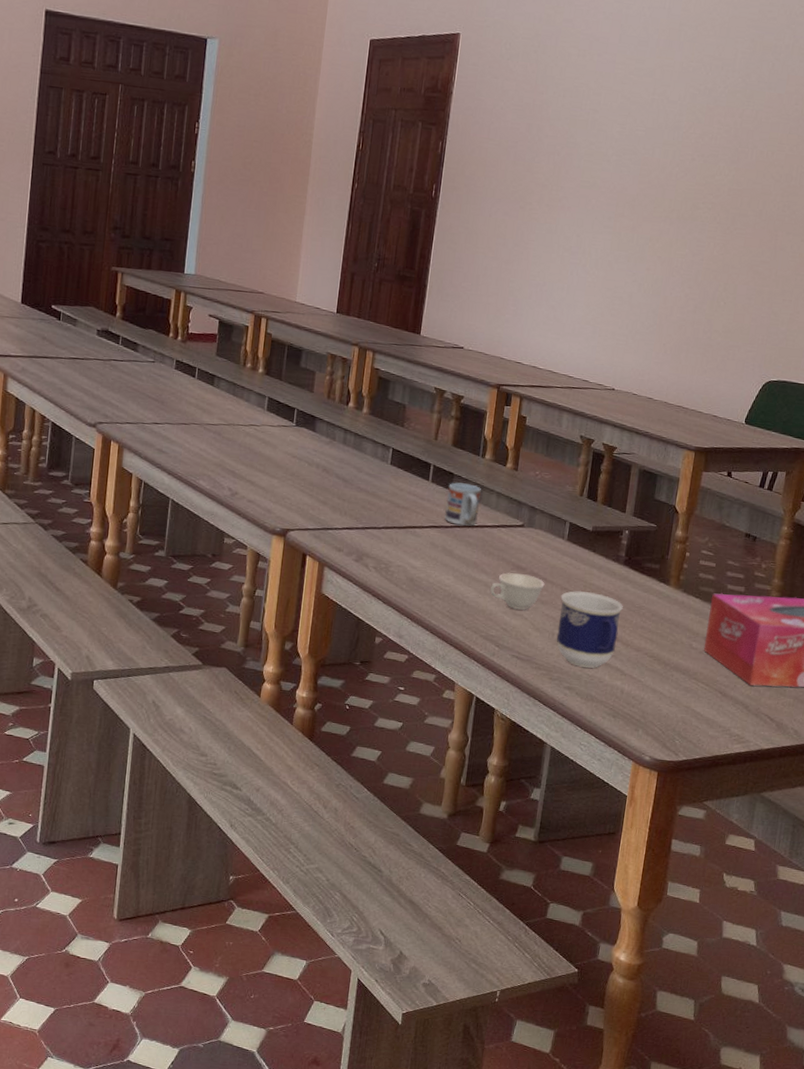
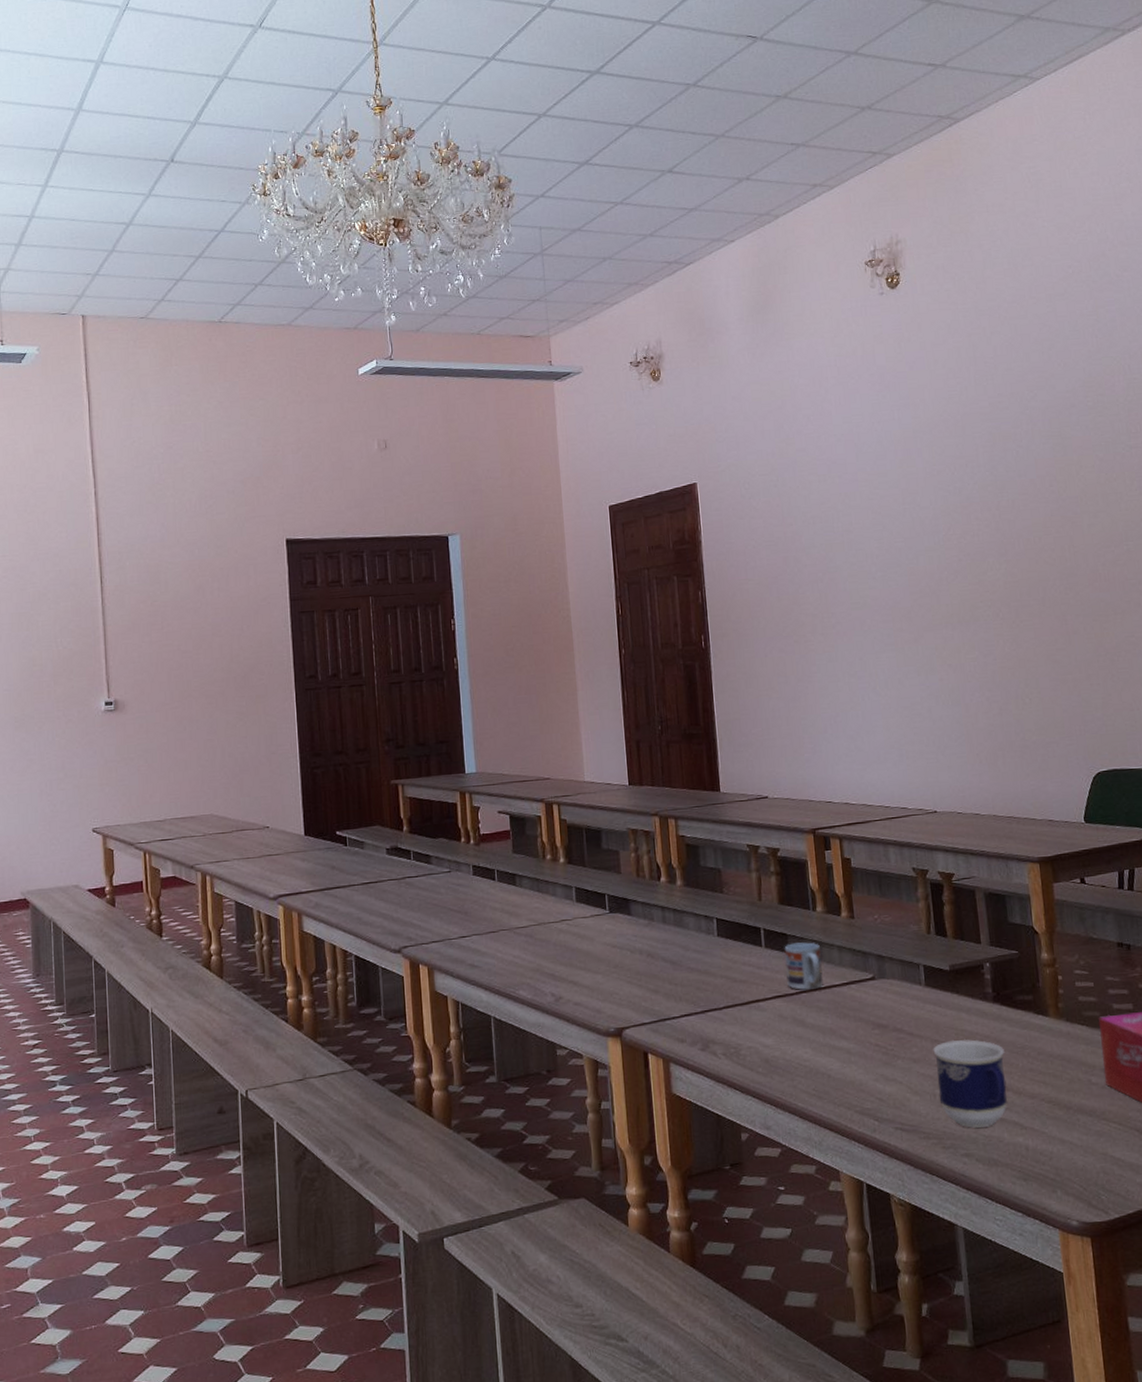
teacup: present [490,572,545,611] -> none [854,1032,913,1075]

